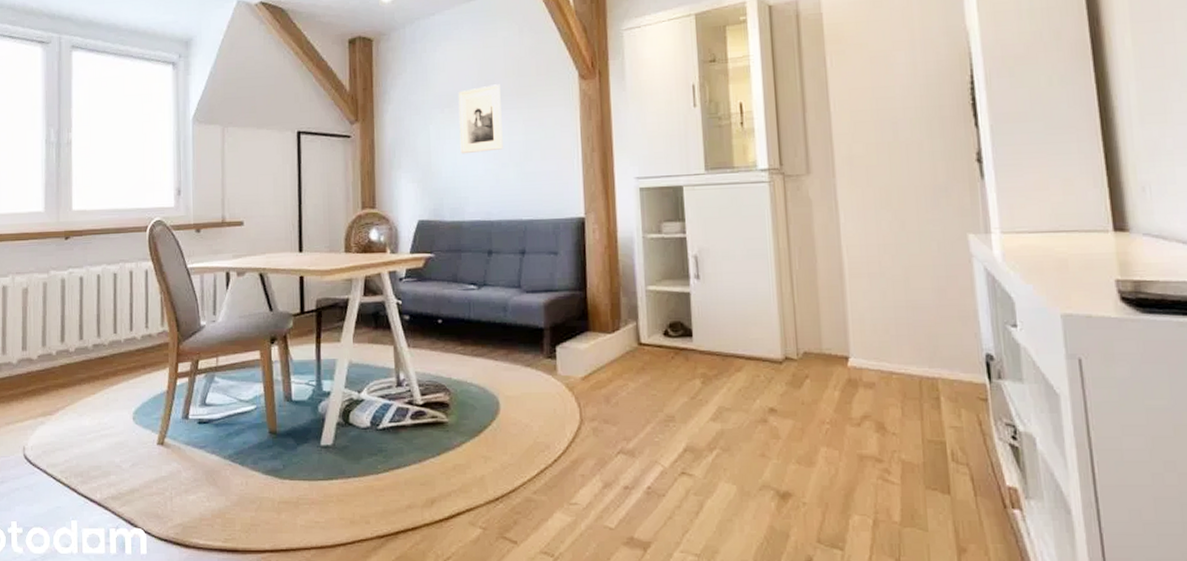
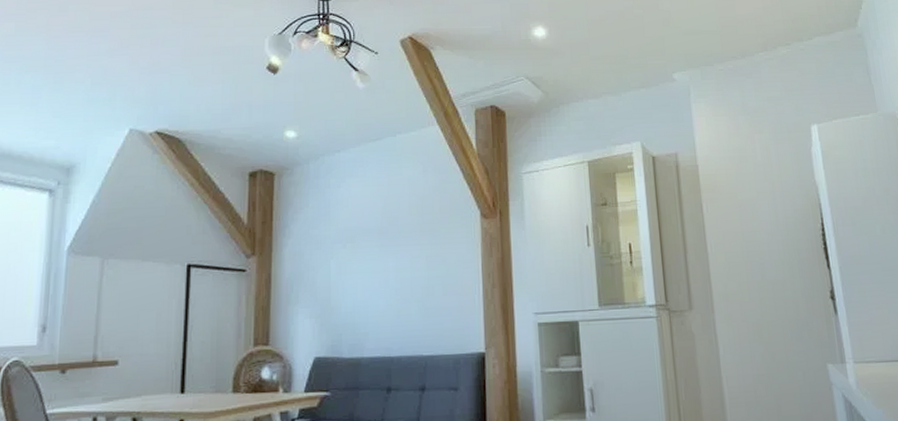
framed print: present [458,84,503,154] -> none [361,221,405,290]

